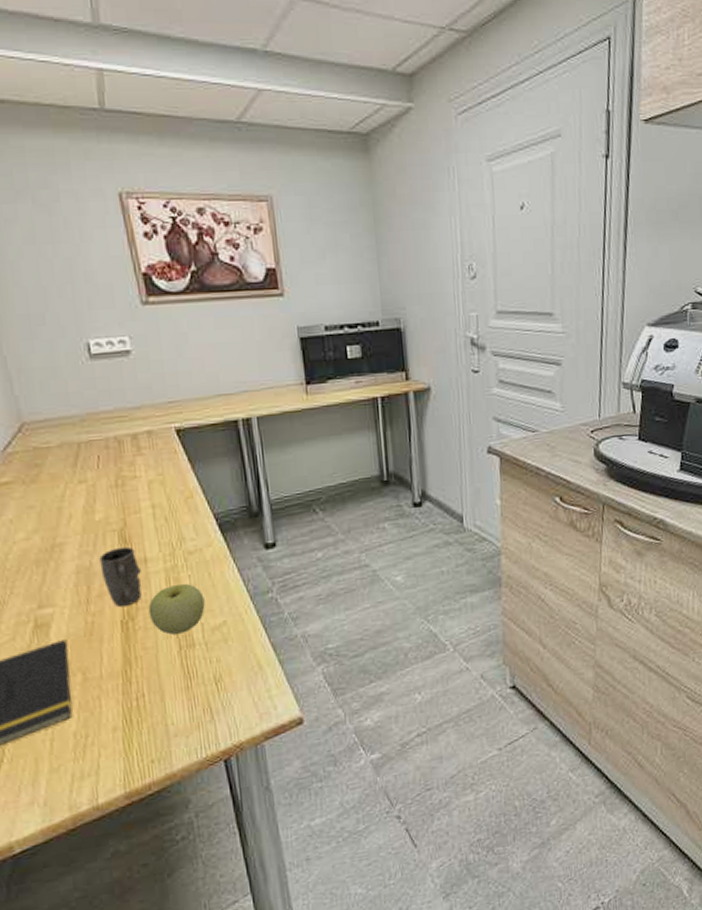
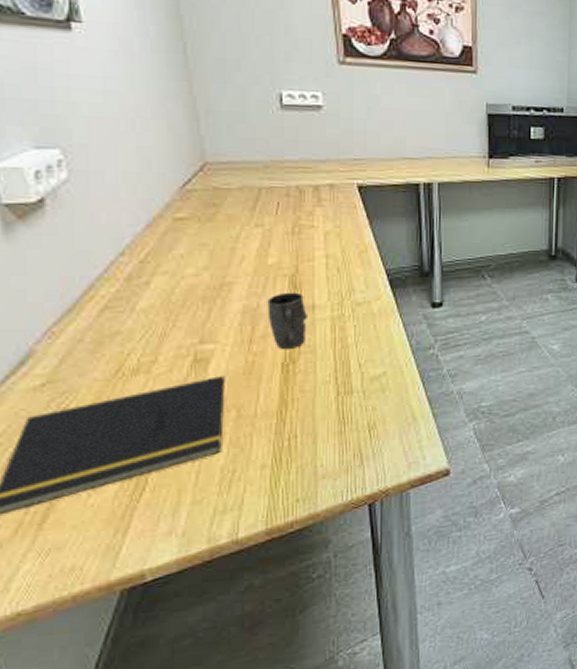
apple: present [148,583,205,635] -> none [311,332,367,380]

